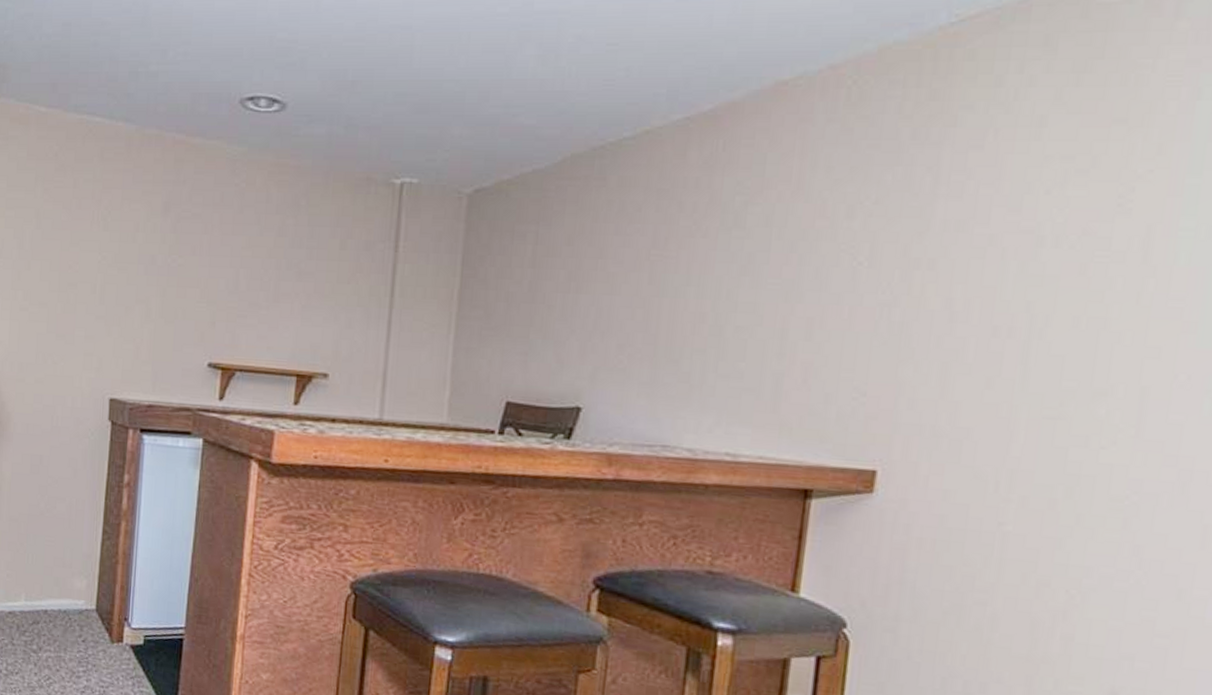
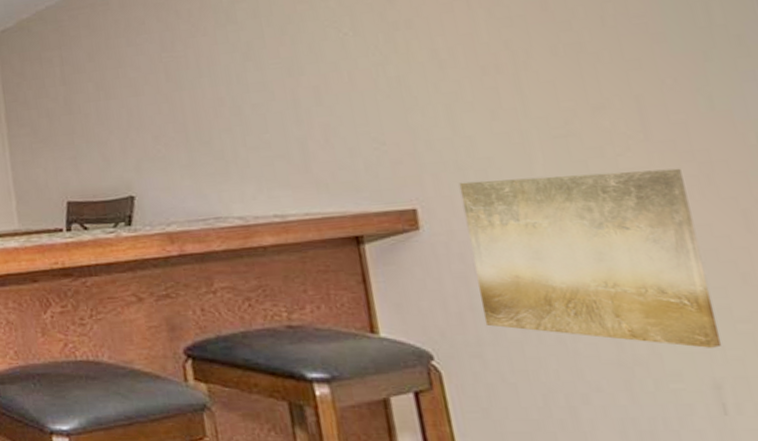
wall art: none [909,450,1159,658] -> present [458,168,723,348]

